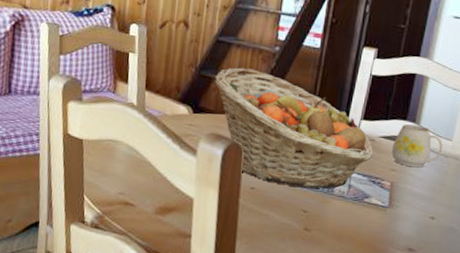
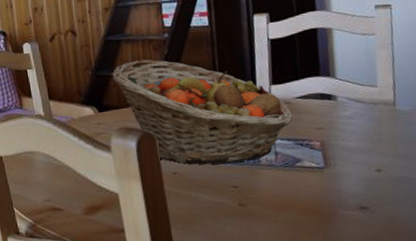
mug: present [391,123,443,168] -> none [311,78,370,122]

